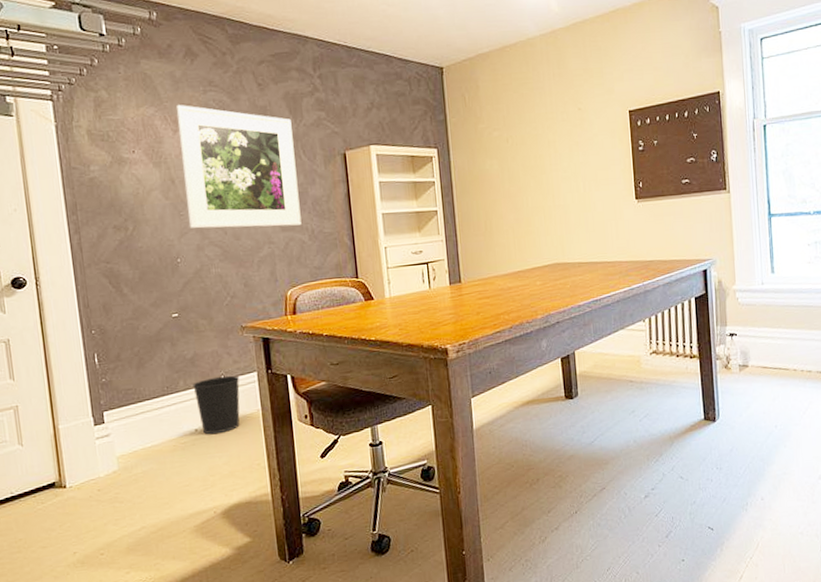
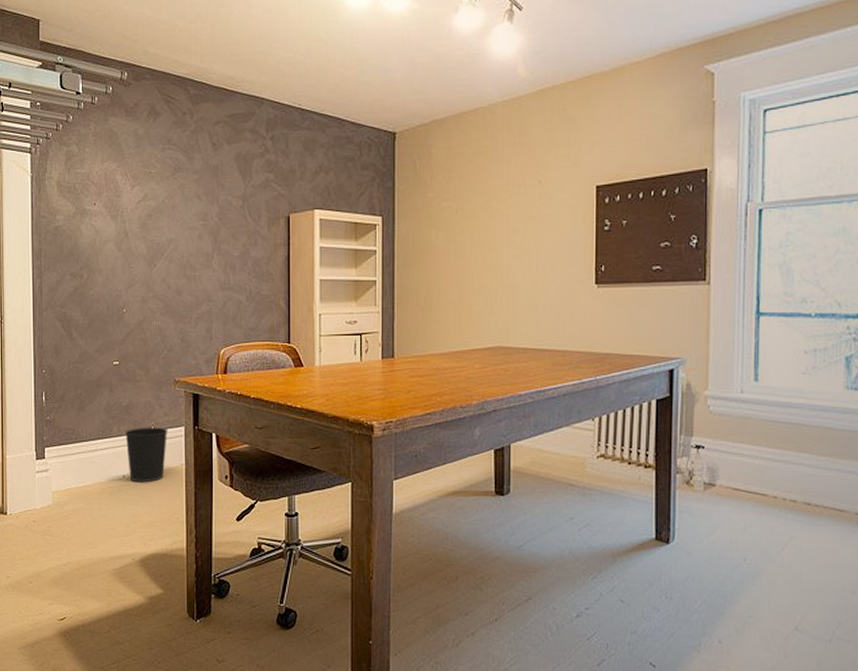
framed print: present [175,105,302,229] -> none [136,161,240,285]

